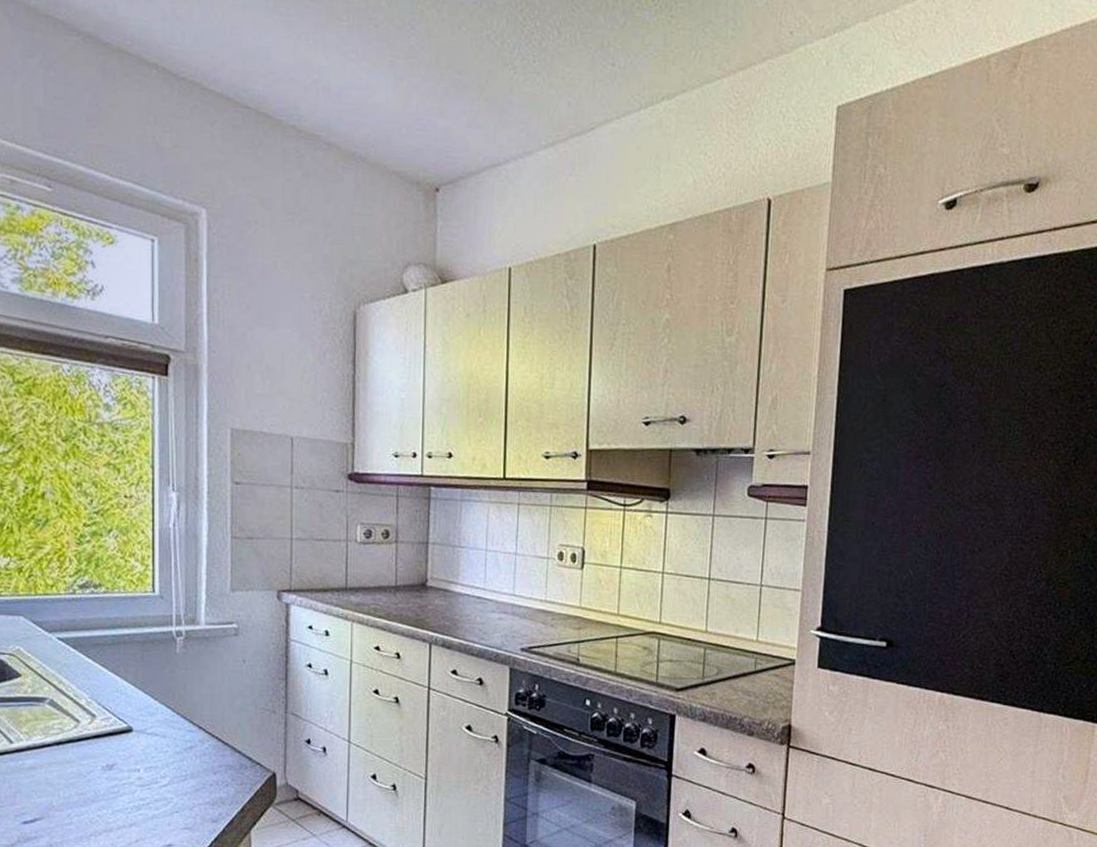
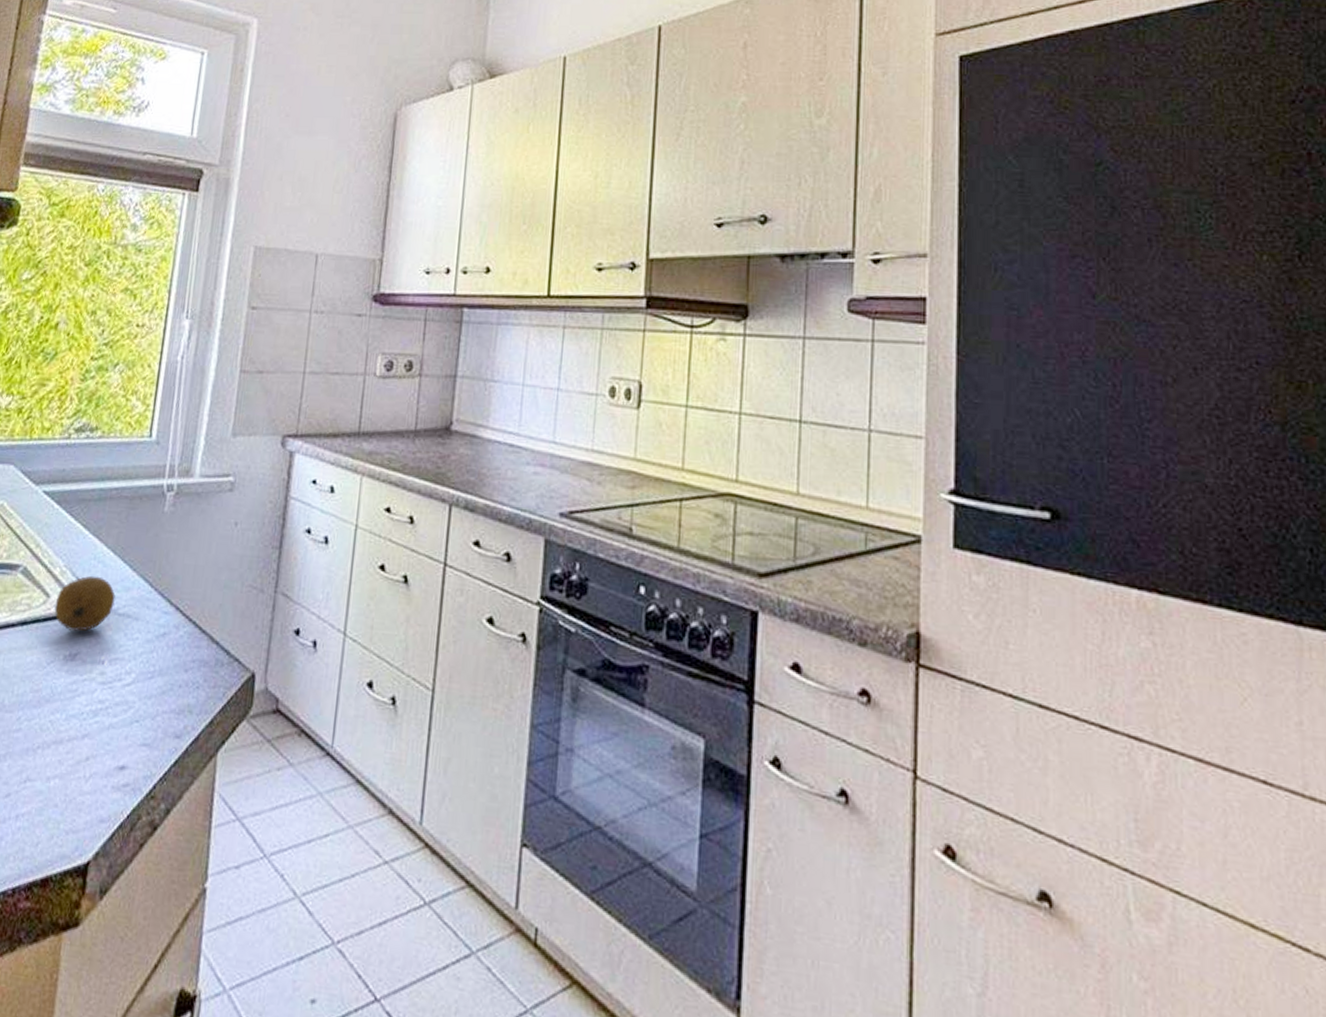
fruit: none [86,704,142,748] -> present [54,575,116,632]

